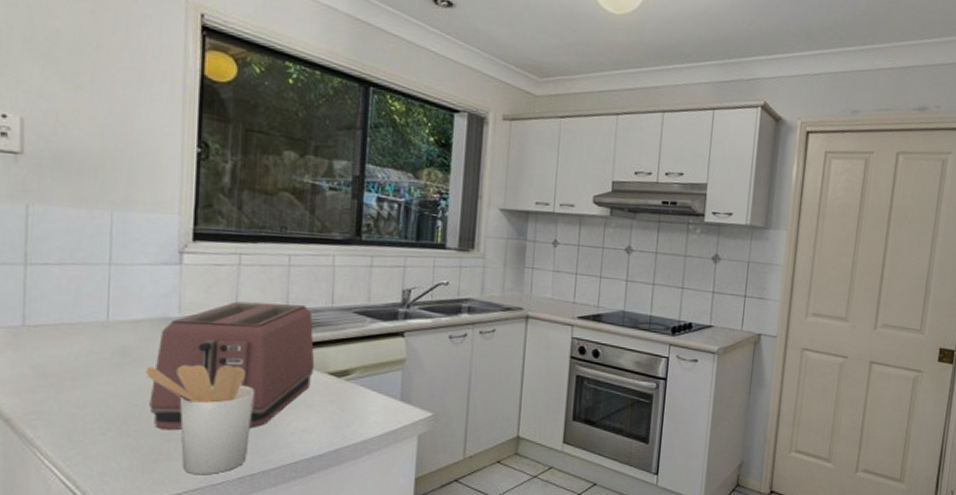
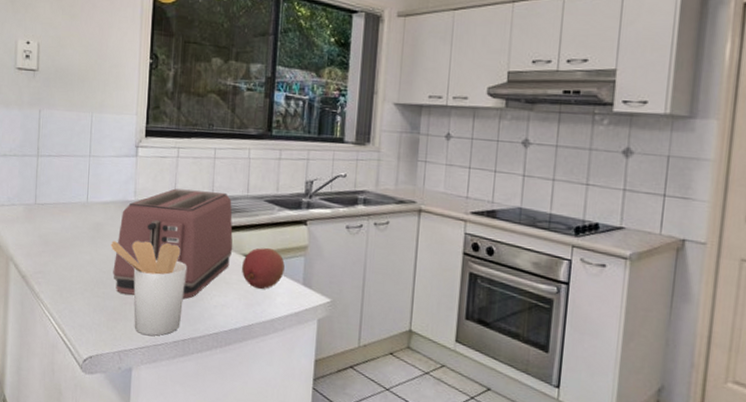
fruit: none [326,363,379,409] -> present [242,247,285,289]

